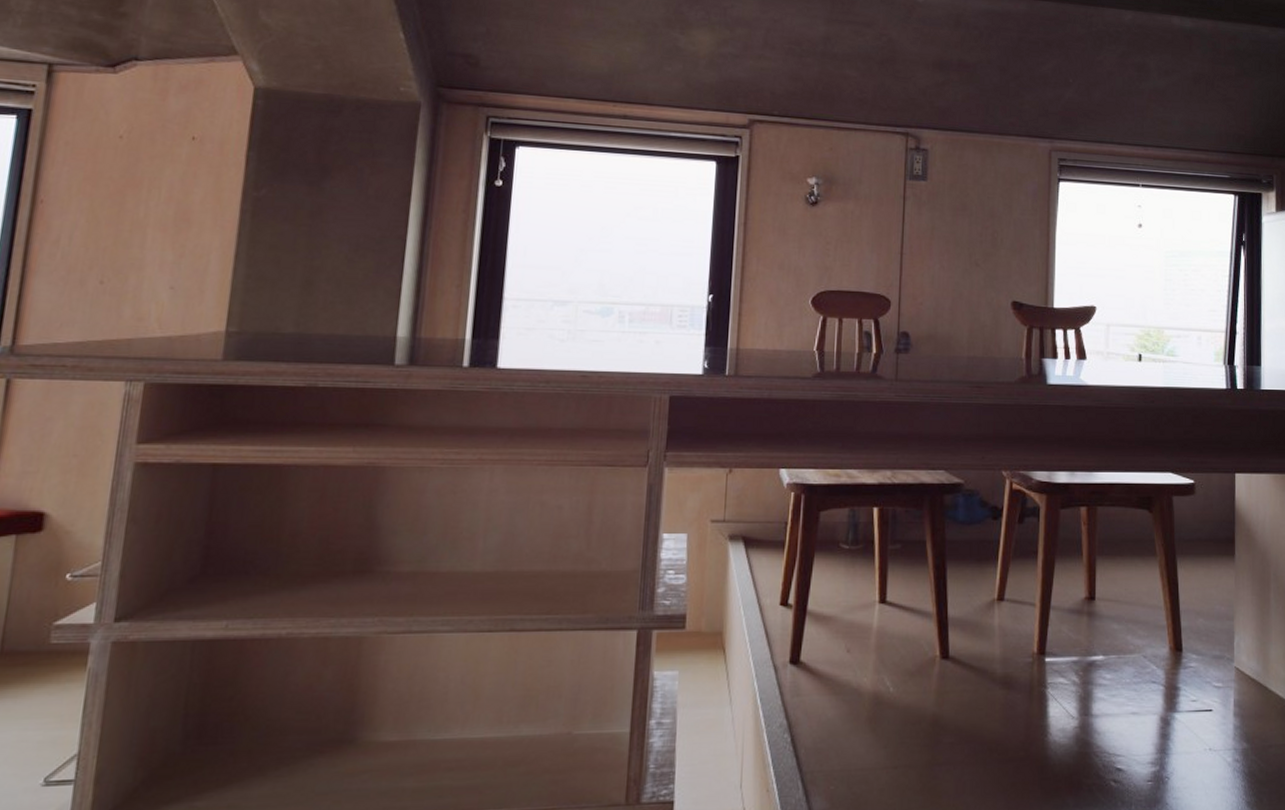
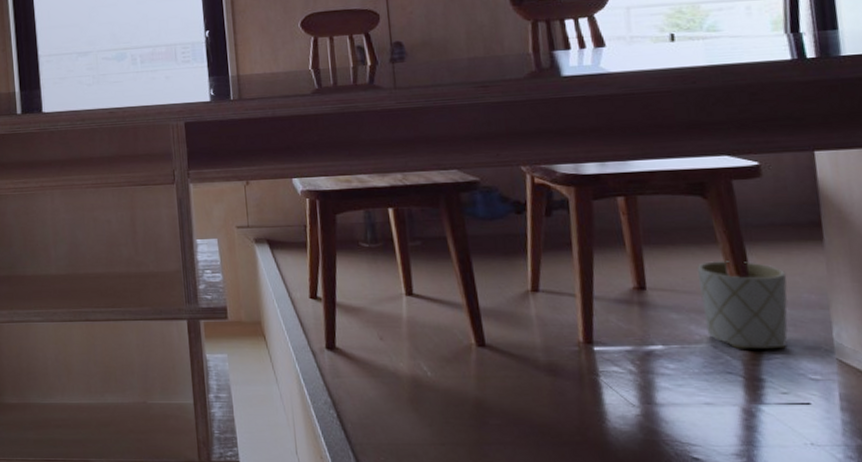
planter: none [1137,572,1205,659] -> present [696,260,788,349]

